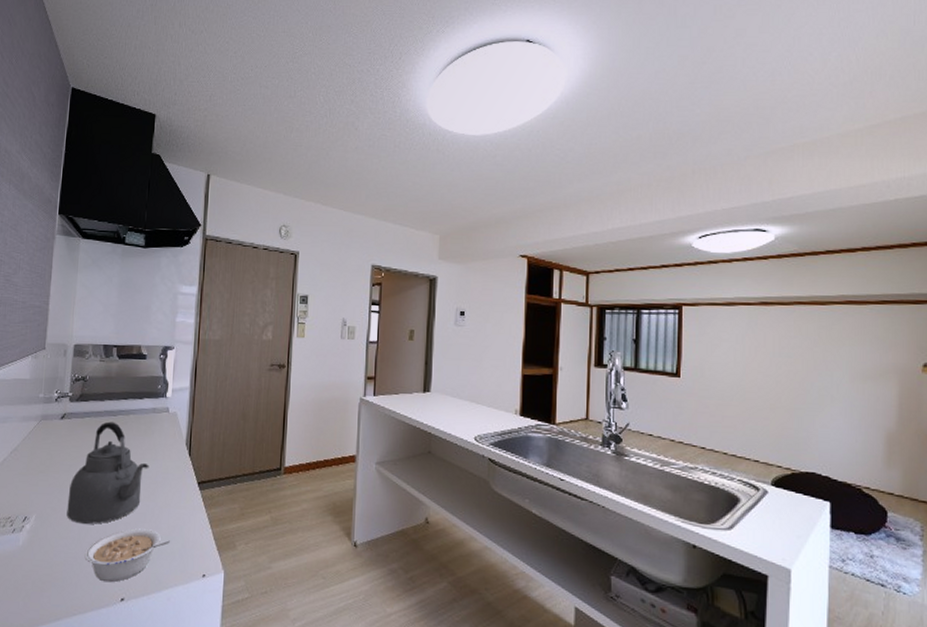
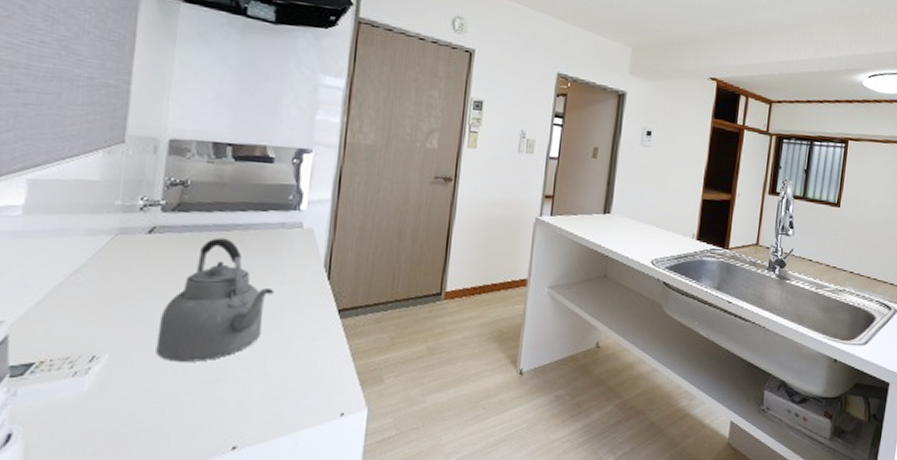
legume: present [84,528,170,583] -> none [181,365,300,430]

